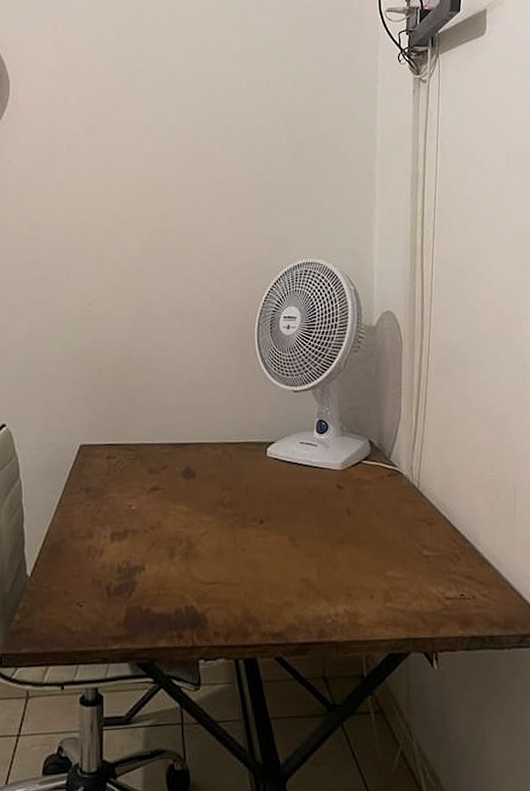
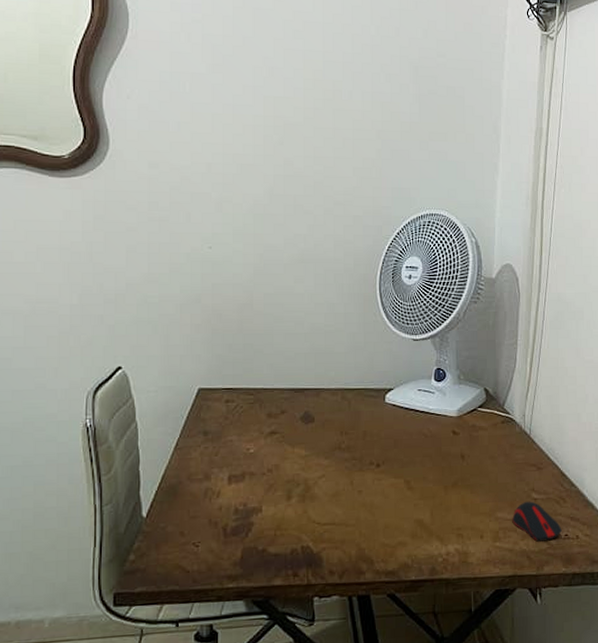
computer mouse: none [403,559,457,602] -> present [512,501,562,542]

